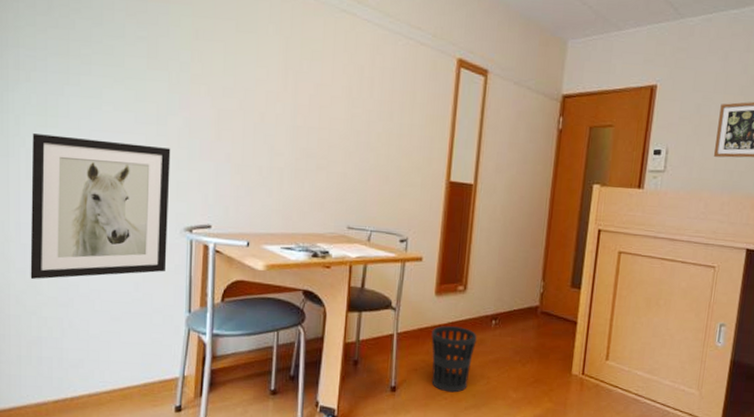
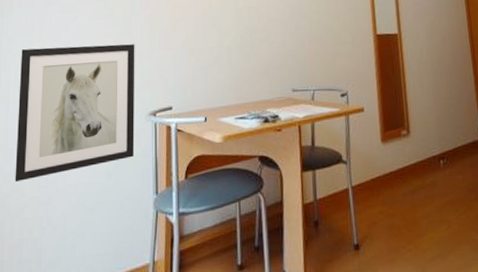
wastebasket: present [431,326,477,393] -> none [384,171,429,243]

